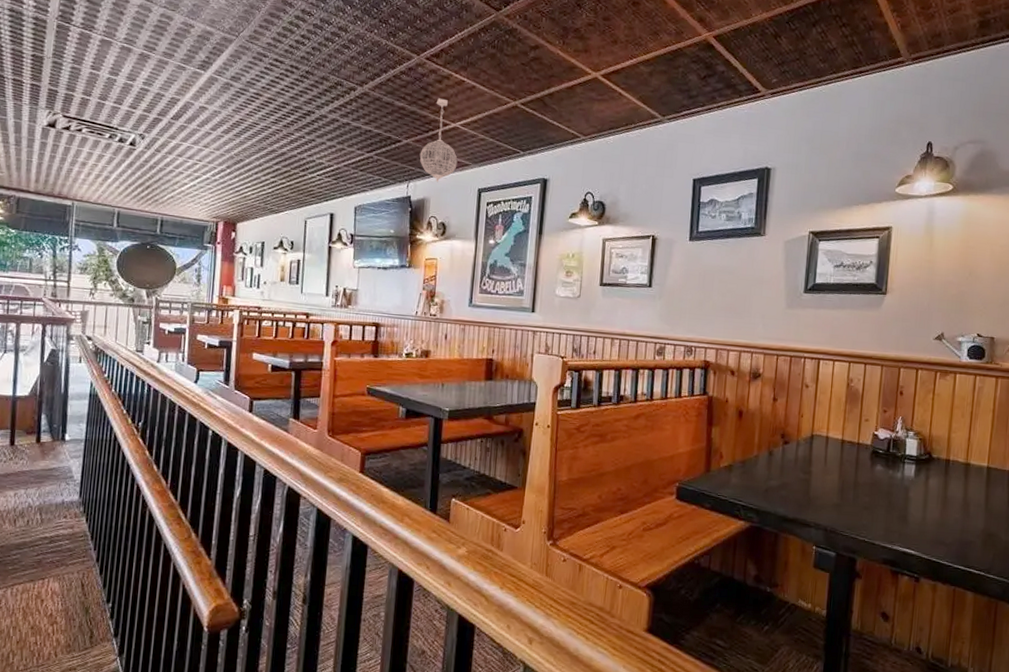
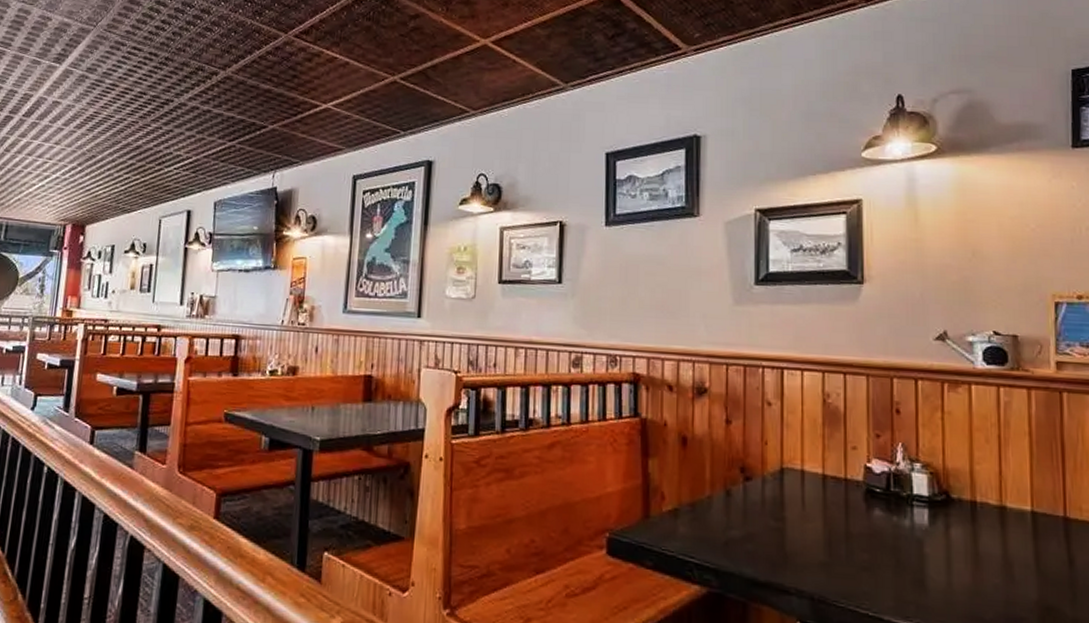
pendant light: present [419,98,458,183] -> none [286,78,330,171]

